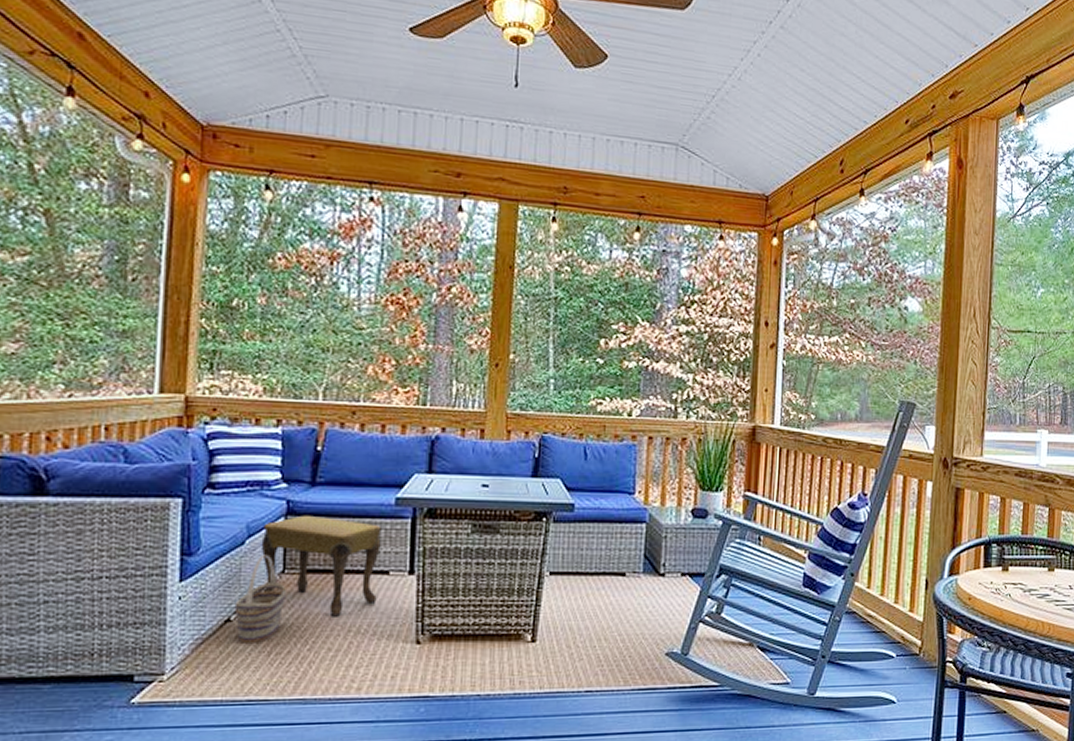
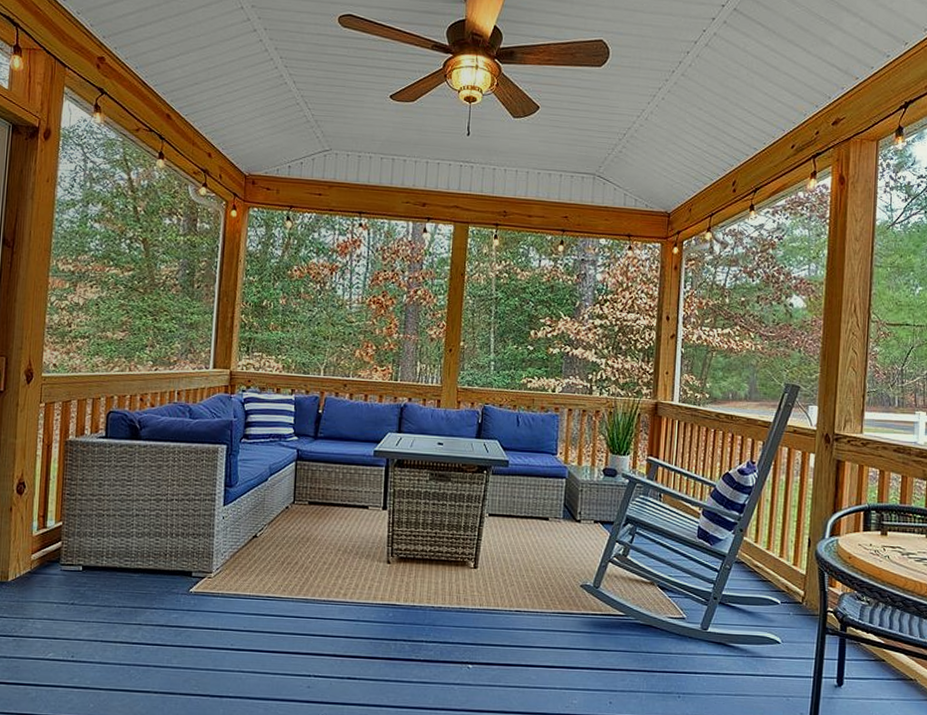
basket: present [234,554,286,645] -> none [259,489,295,556]
footstool: present [261,515,382,617] -> none [278,461,364,539]

